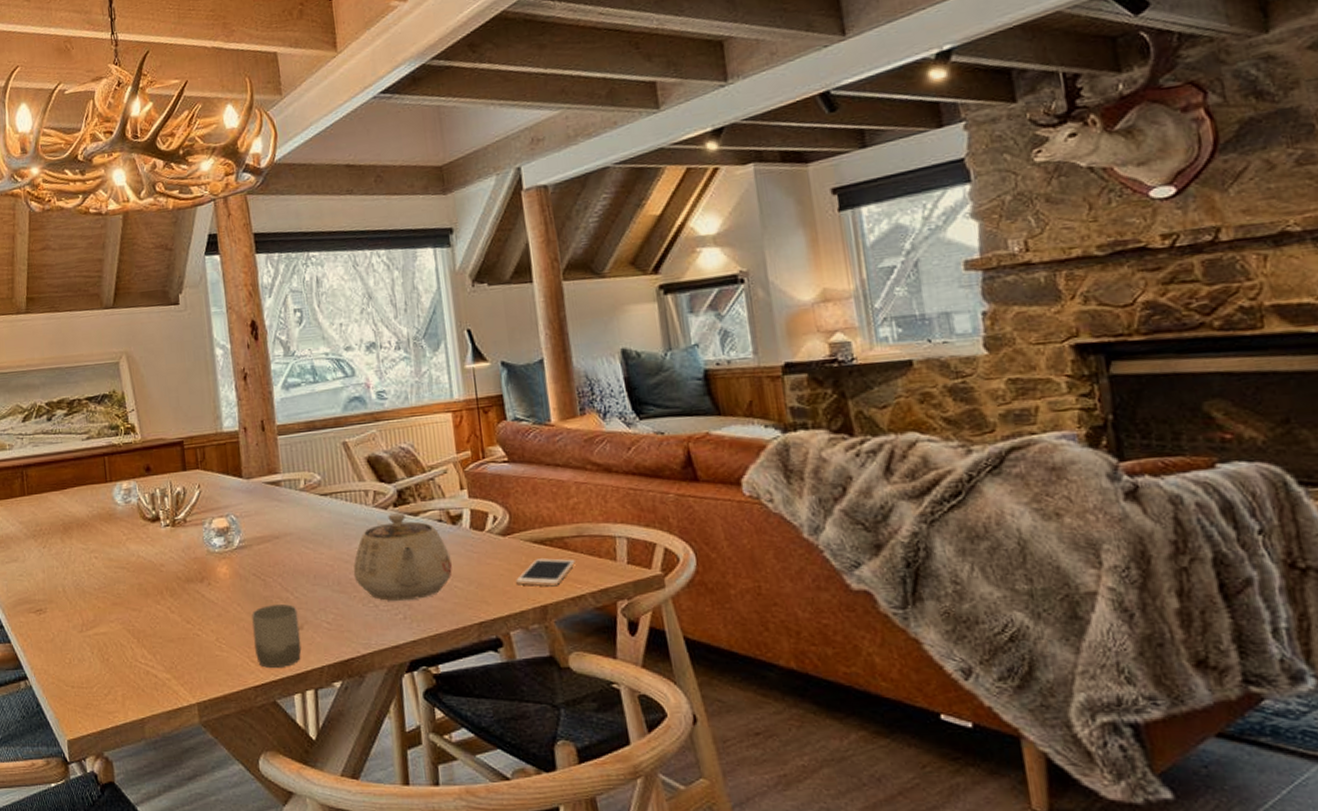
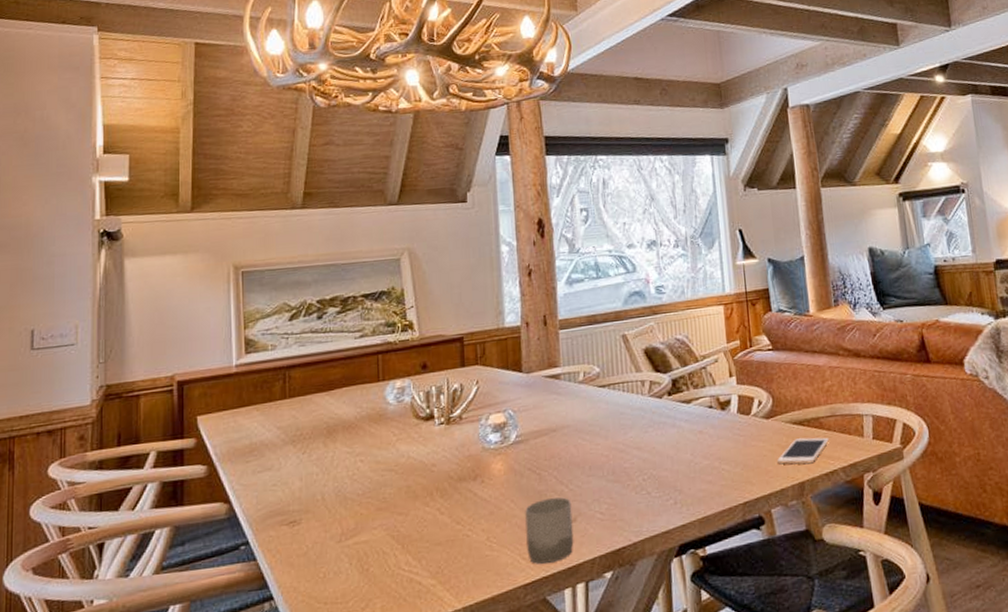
teapot: present [353,513,452,602] -> none [627,401,720,488]

